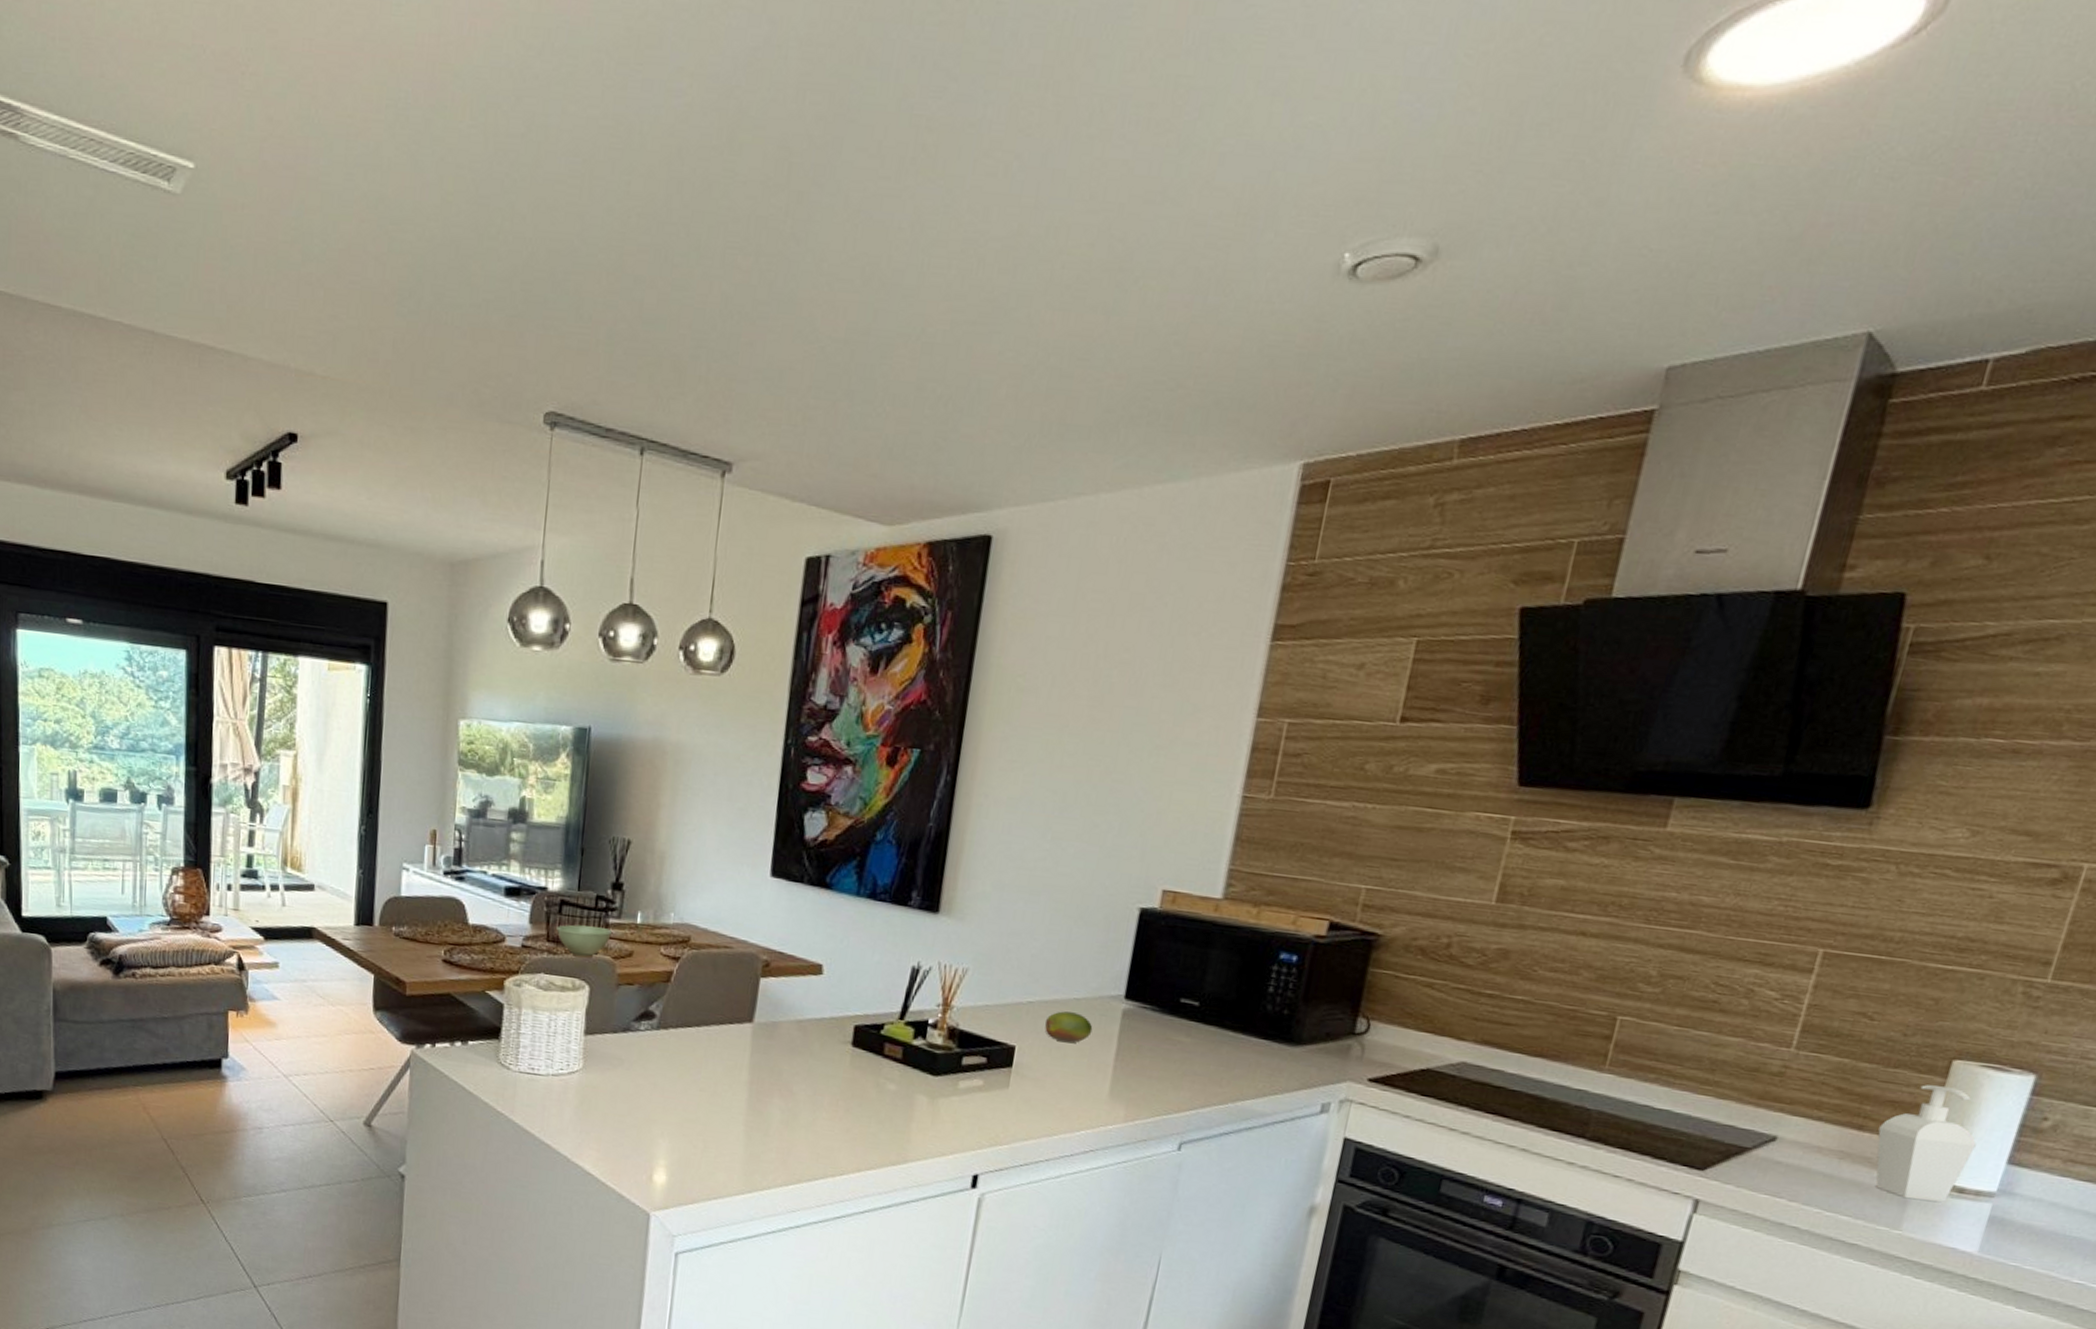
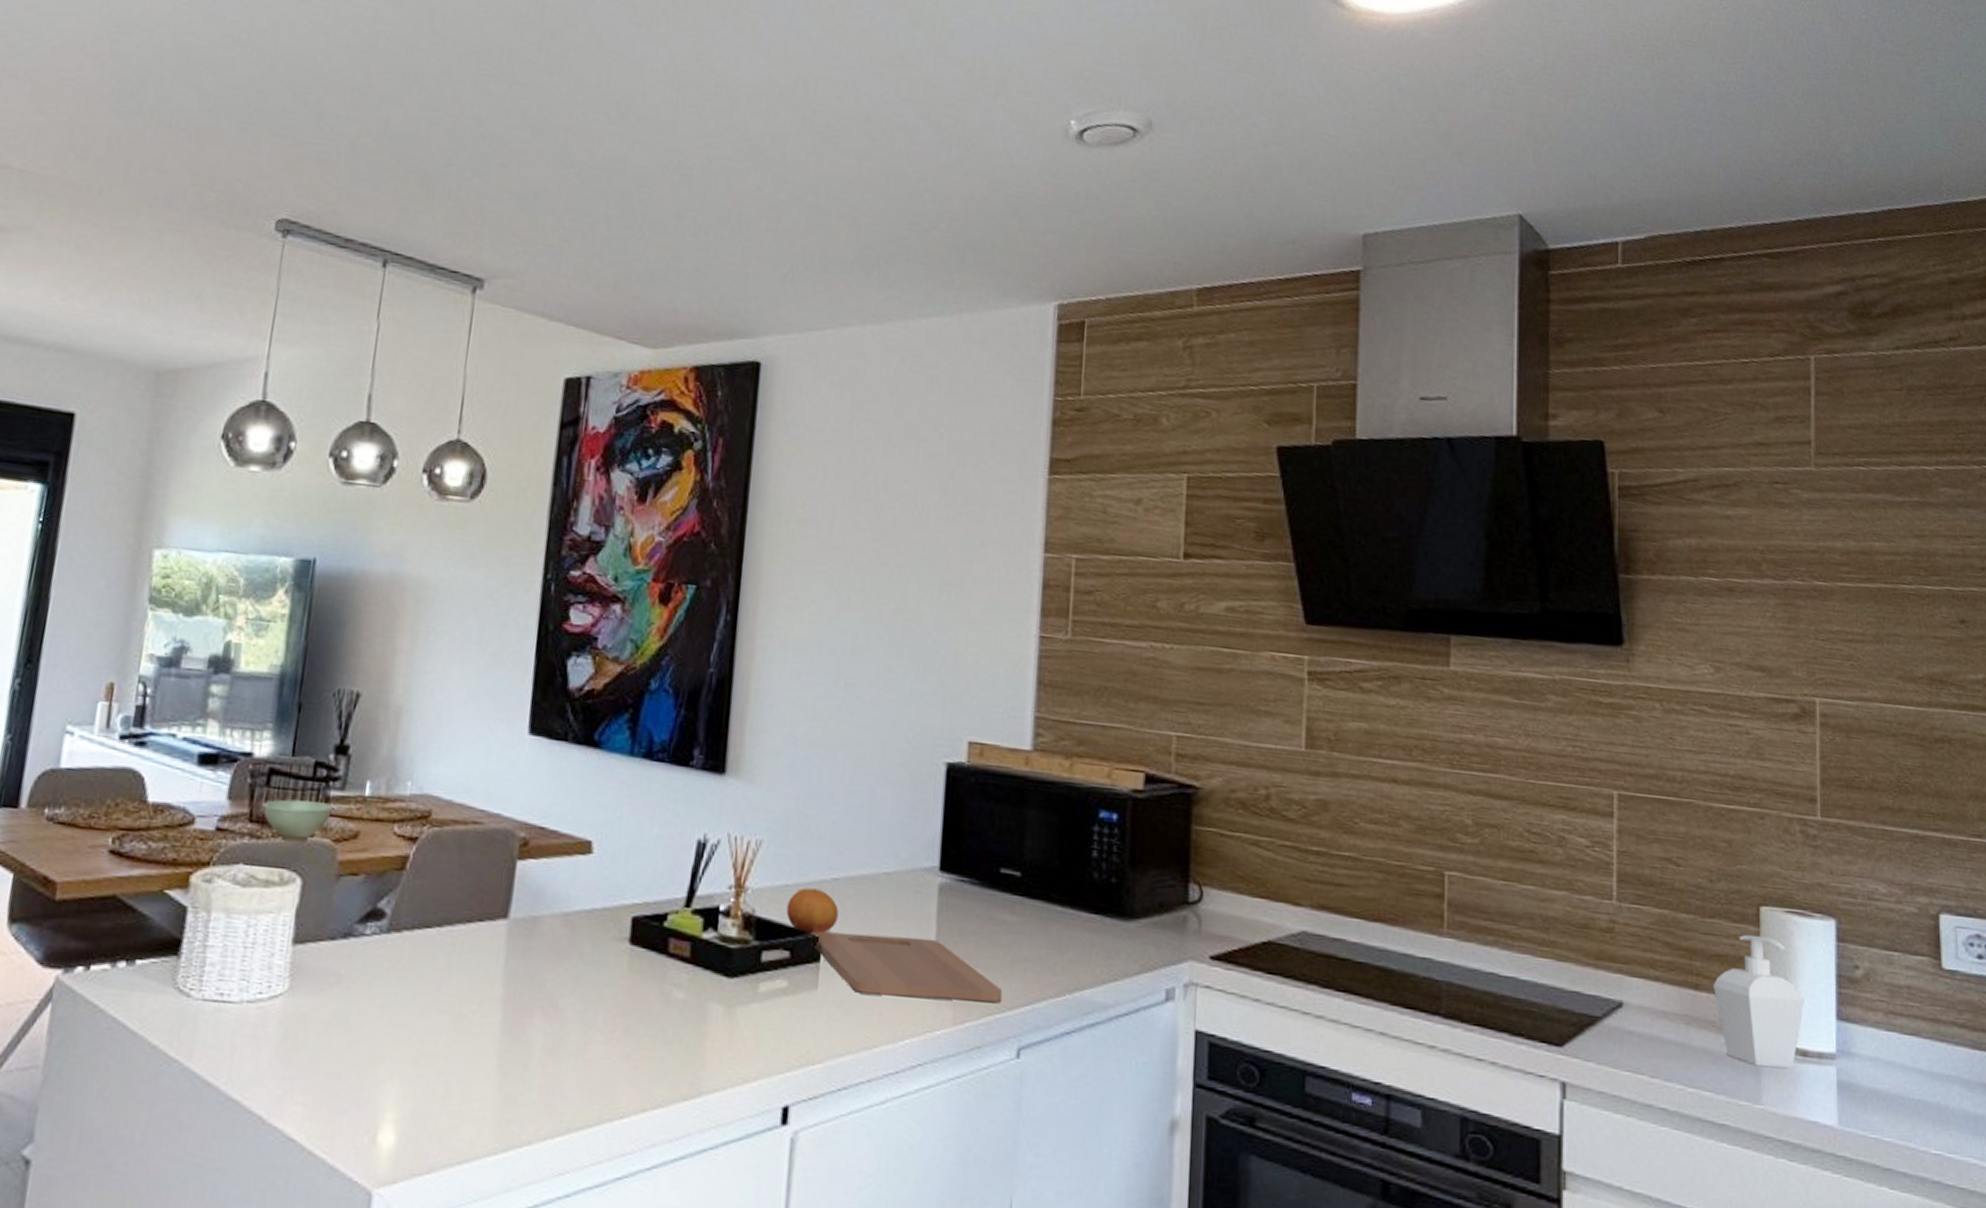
fruit: none [985,1008,1032,1045] -> present [786,887,839,935]
cutting board: none [1005,1043,1171,1106] -> present [810,931,1003,1003]
fruit: present [1045,1011,1093,1044] -> none [854,888,908,929]

